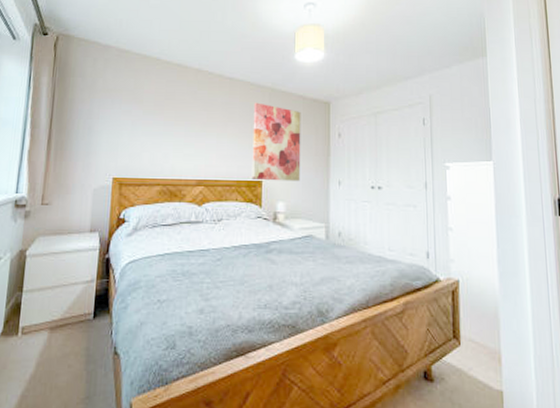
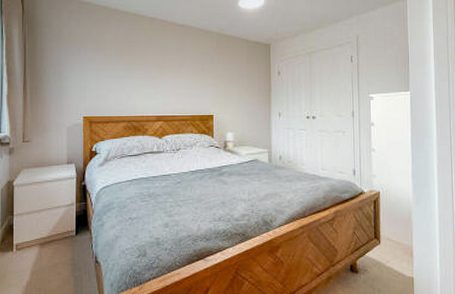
wall art: present [252,102,301,182] -> none [203,46,246,115]

